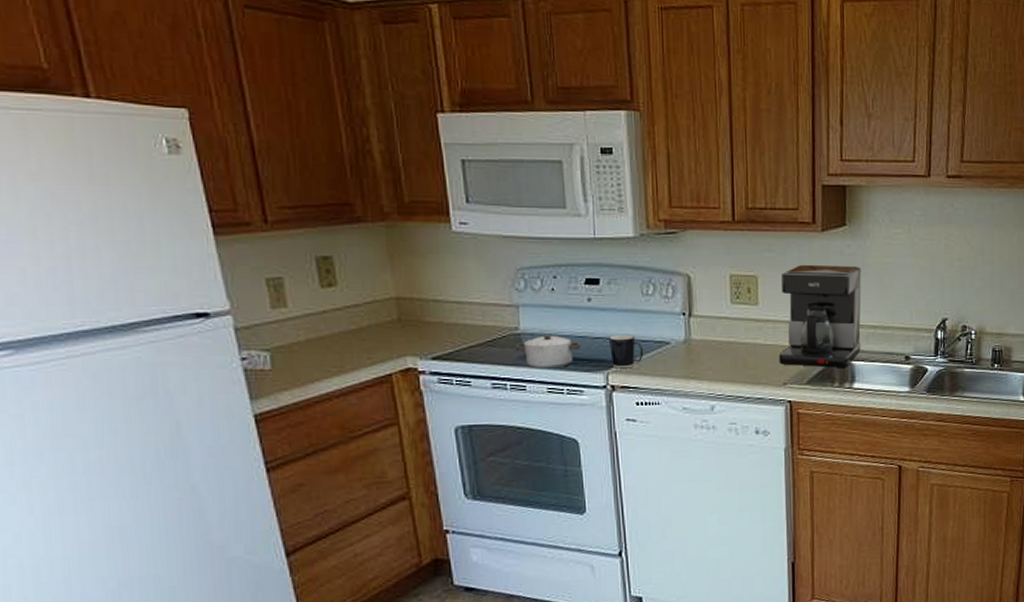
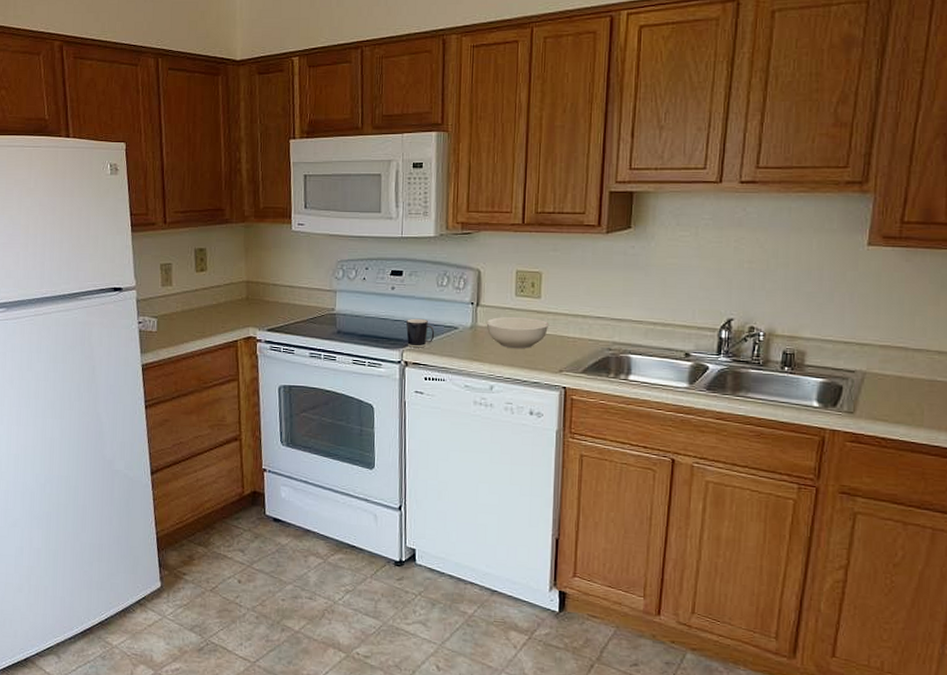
cooking pot: present [515,334,581,369] -> none [330,315,383,344]
bowl: none [701,326,770,363] -> present [486,316,550,349]
coffee maker: present [778,264,861,368] -> none [556,263,644,360]

